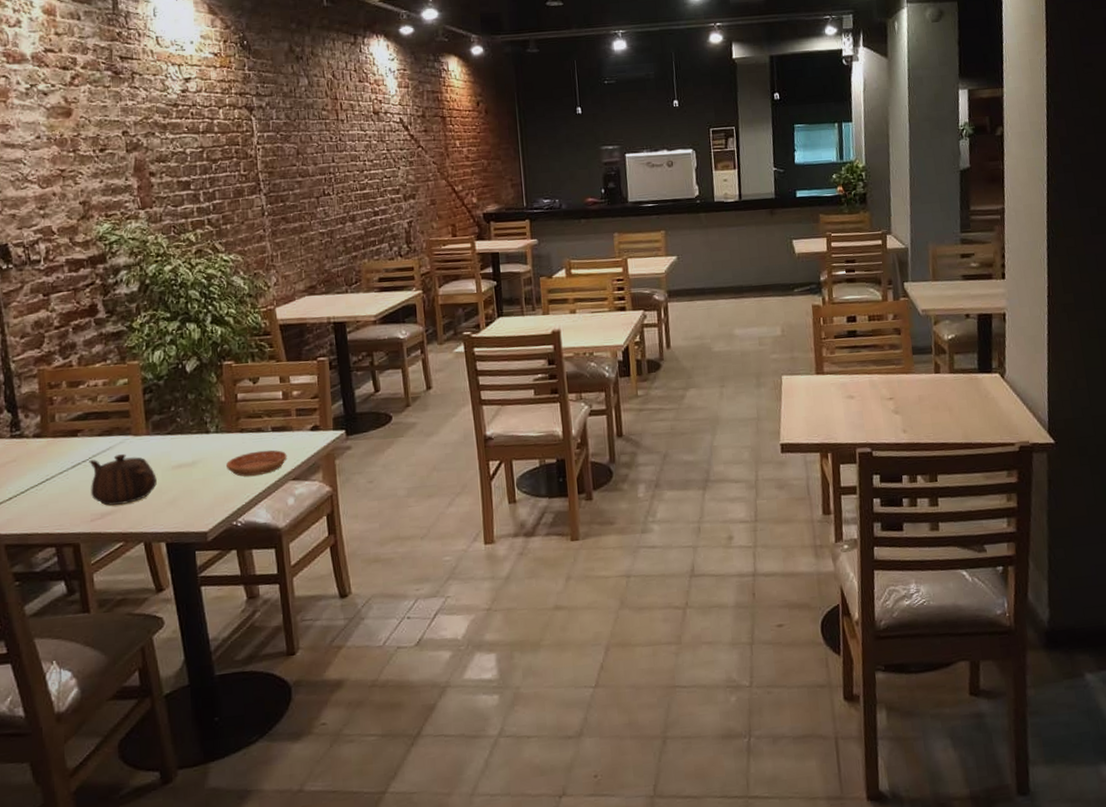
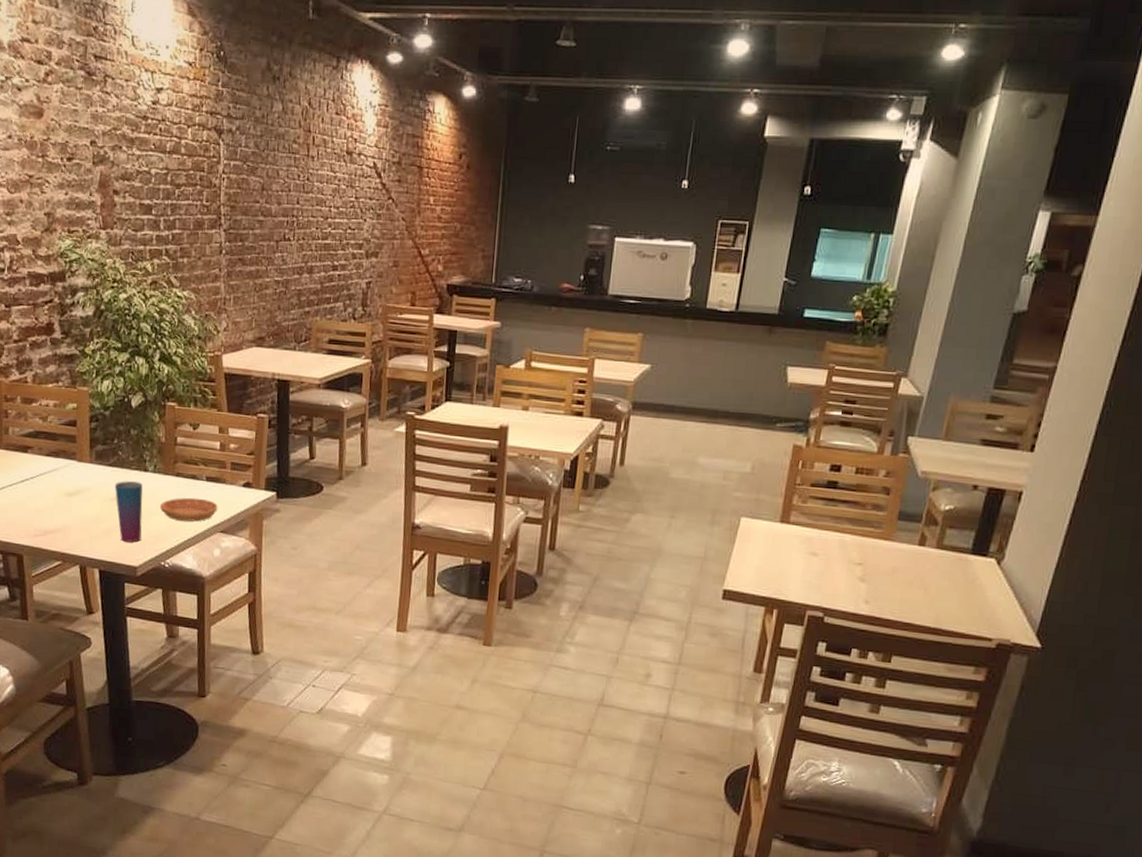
teapot: present [89,454,157,506] -> none [36,477,96,526]
cup: none [175,445,209,509] -> present [114,481,143,543]

